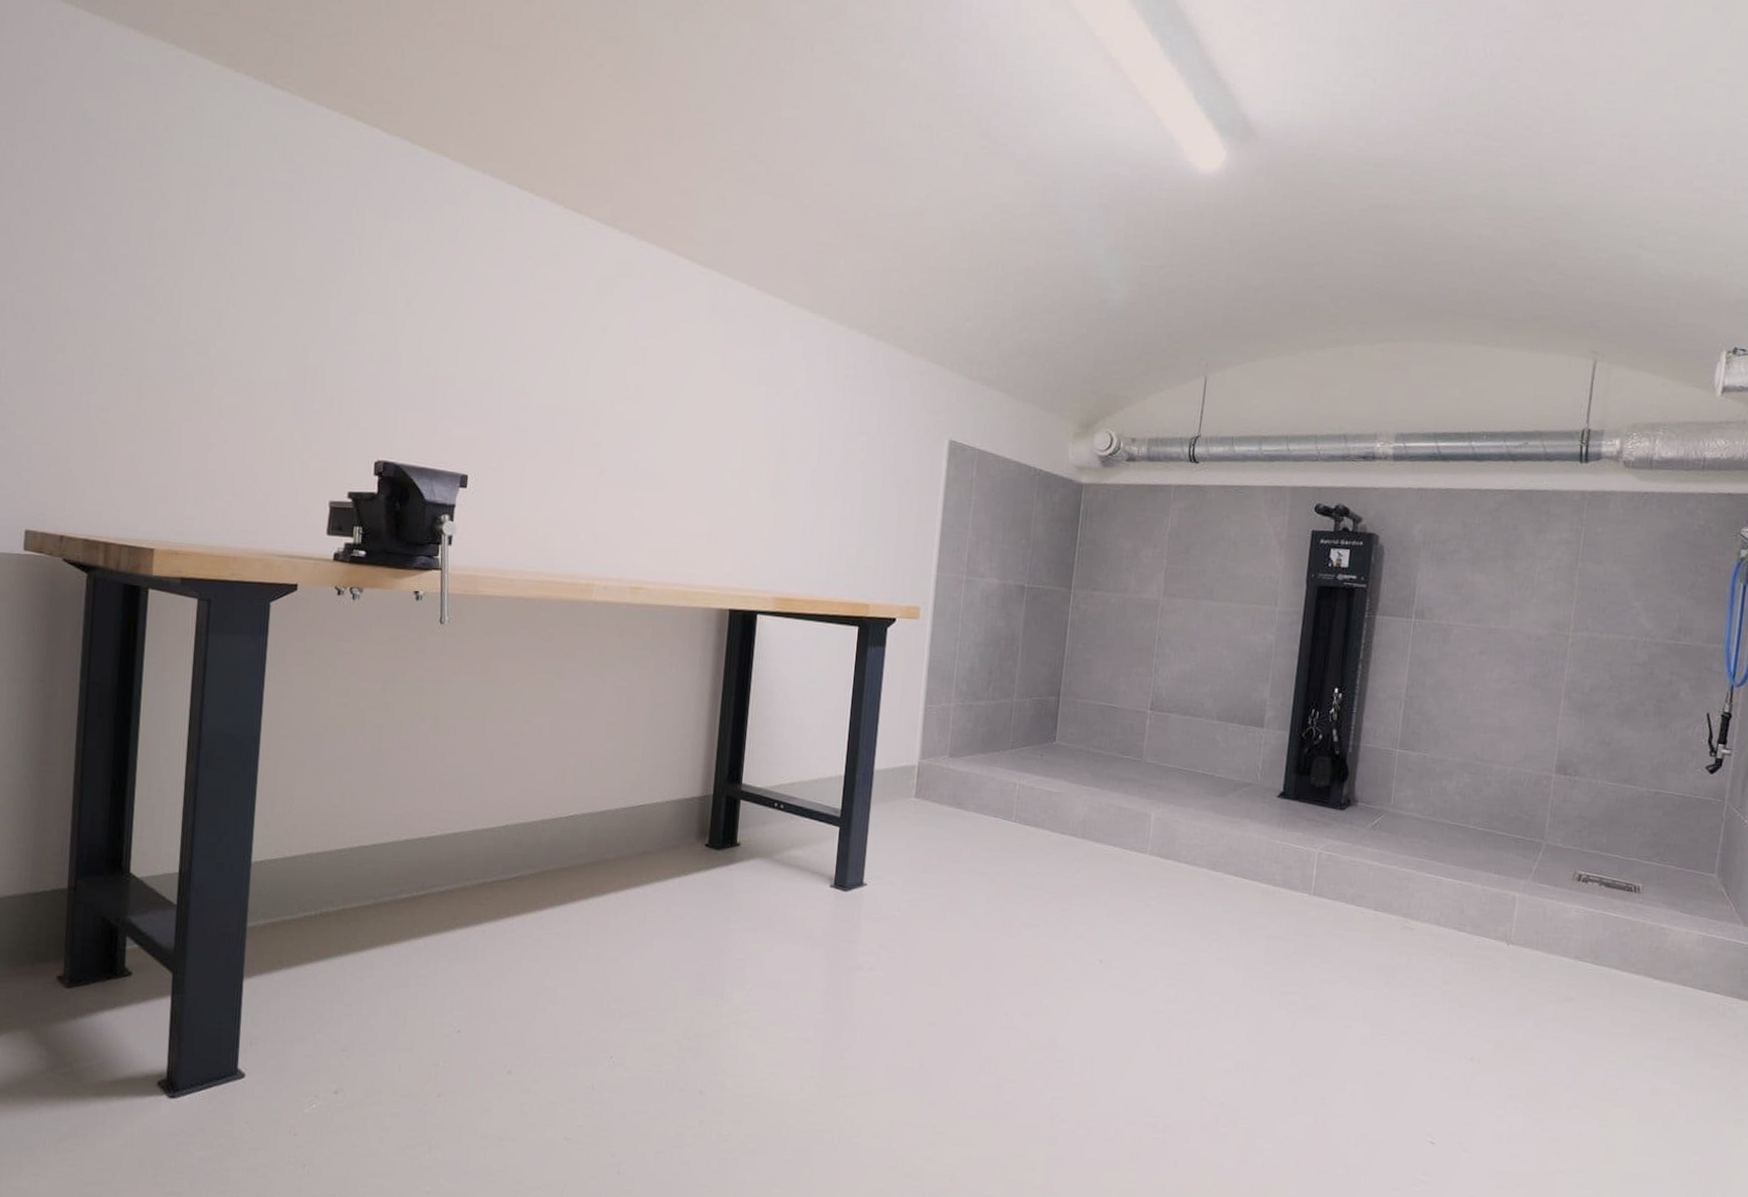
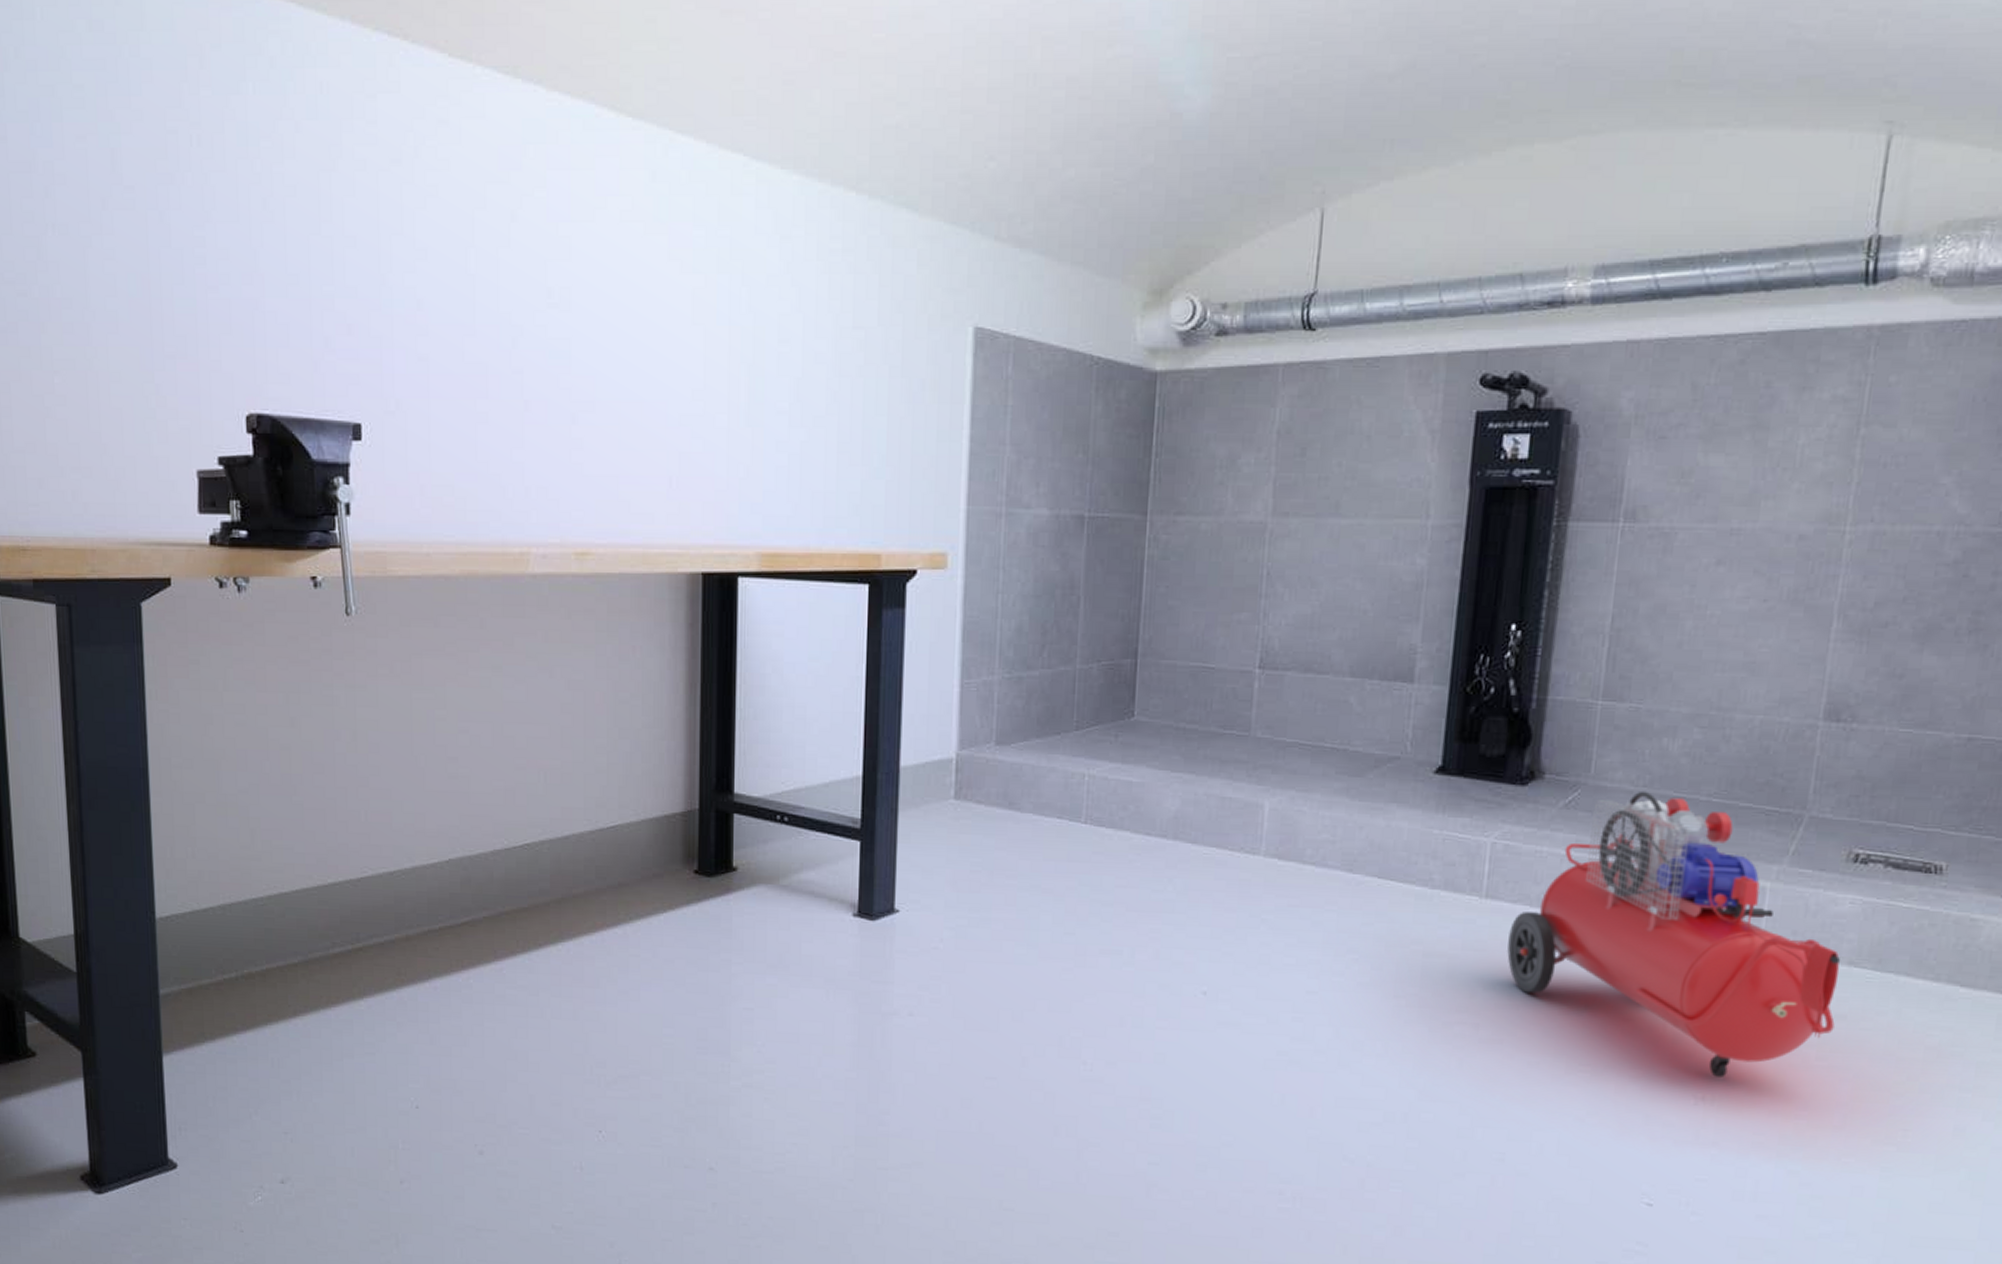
air compressor: none [1329,819,1570,1043] -> present [1507,790,1841,1077]

